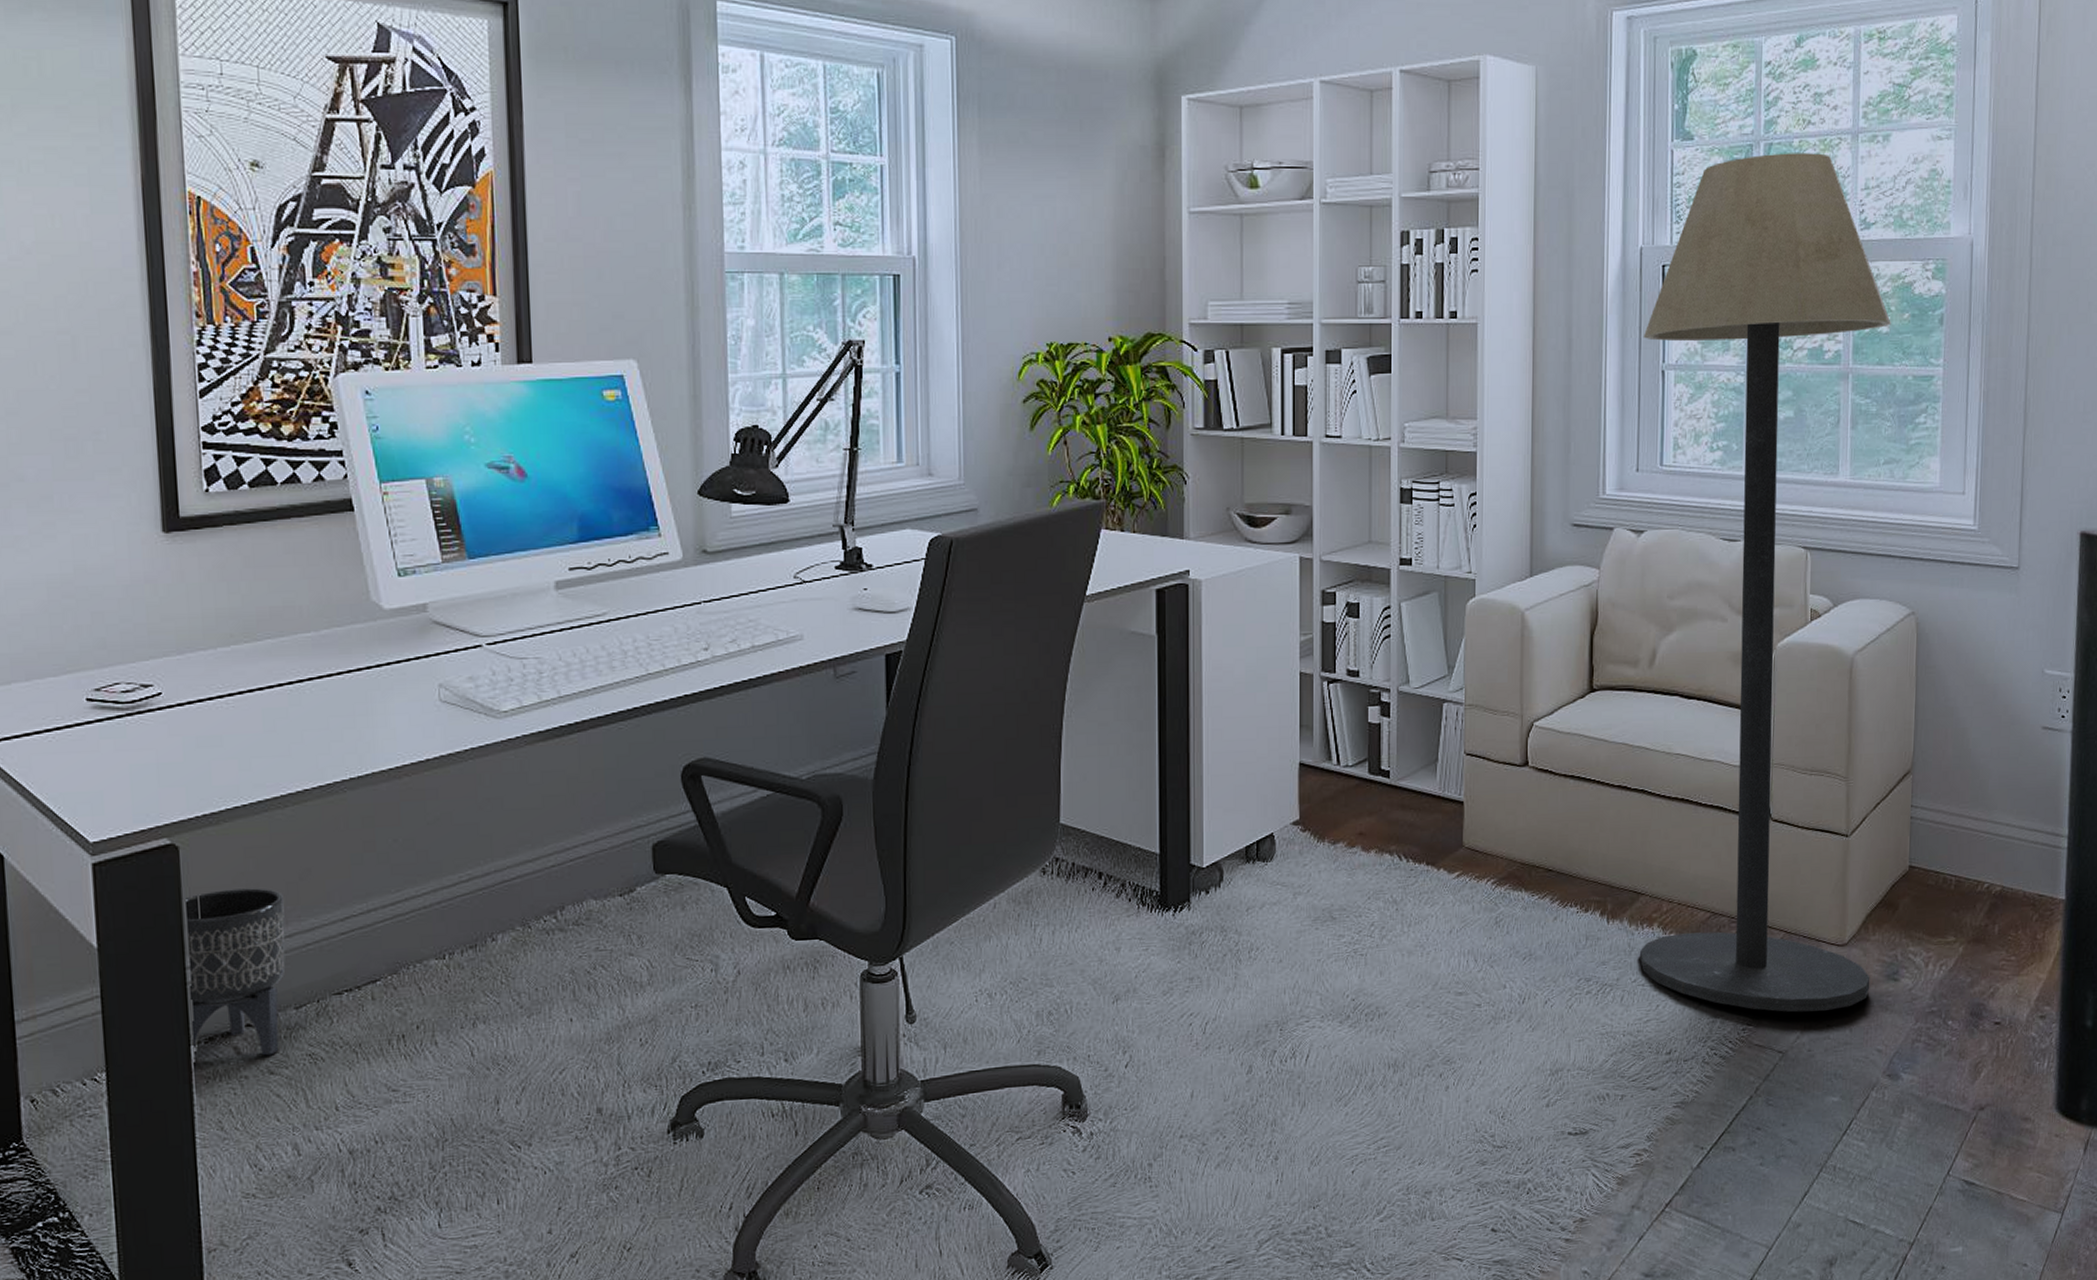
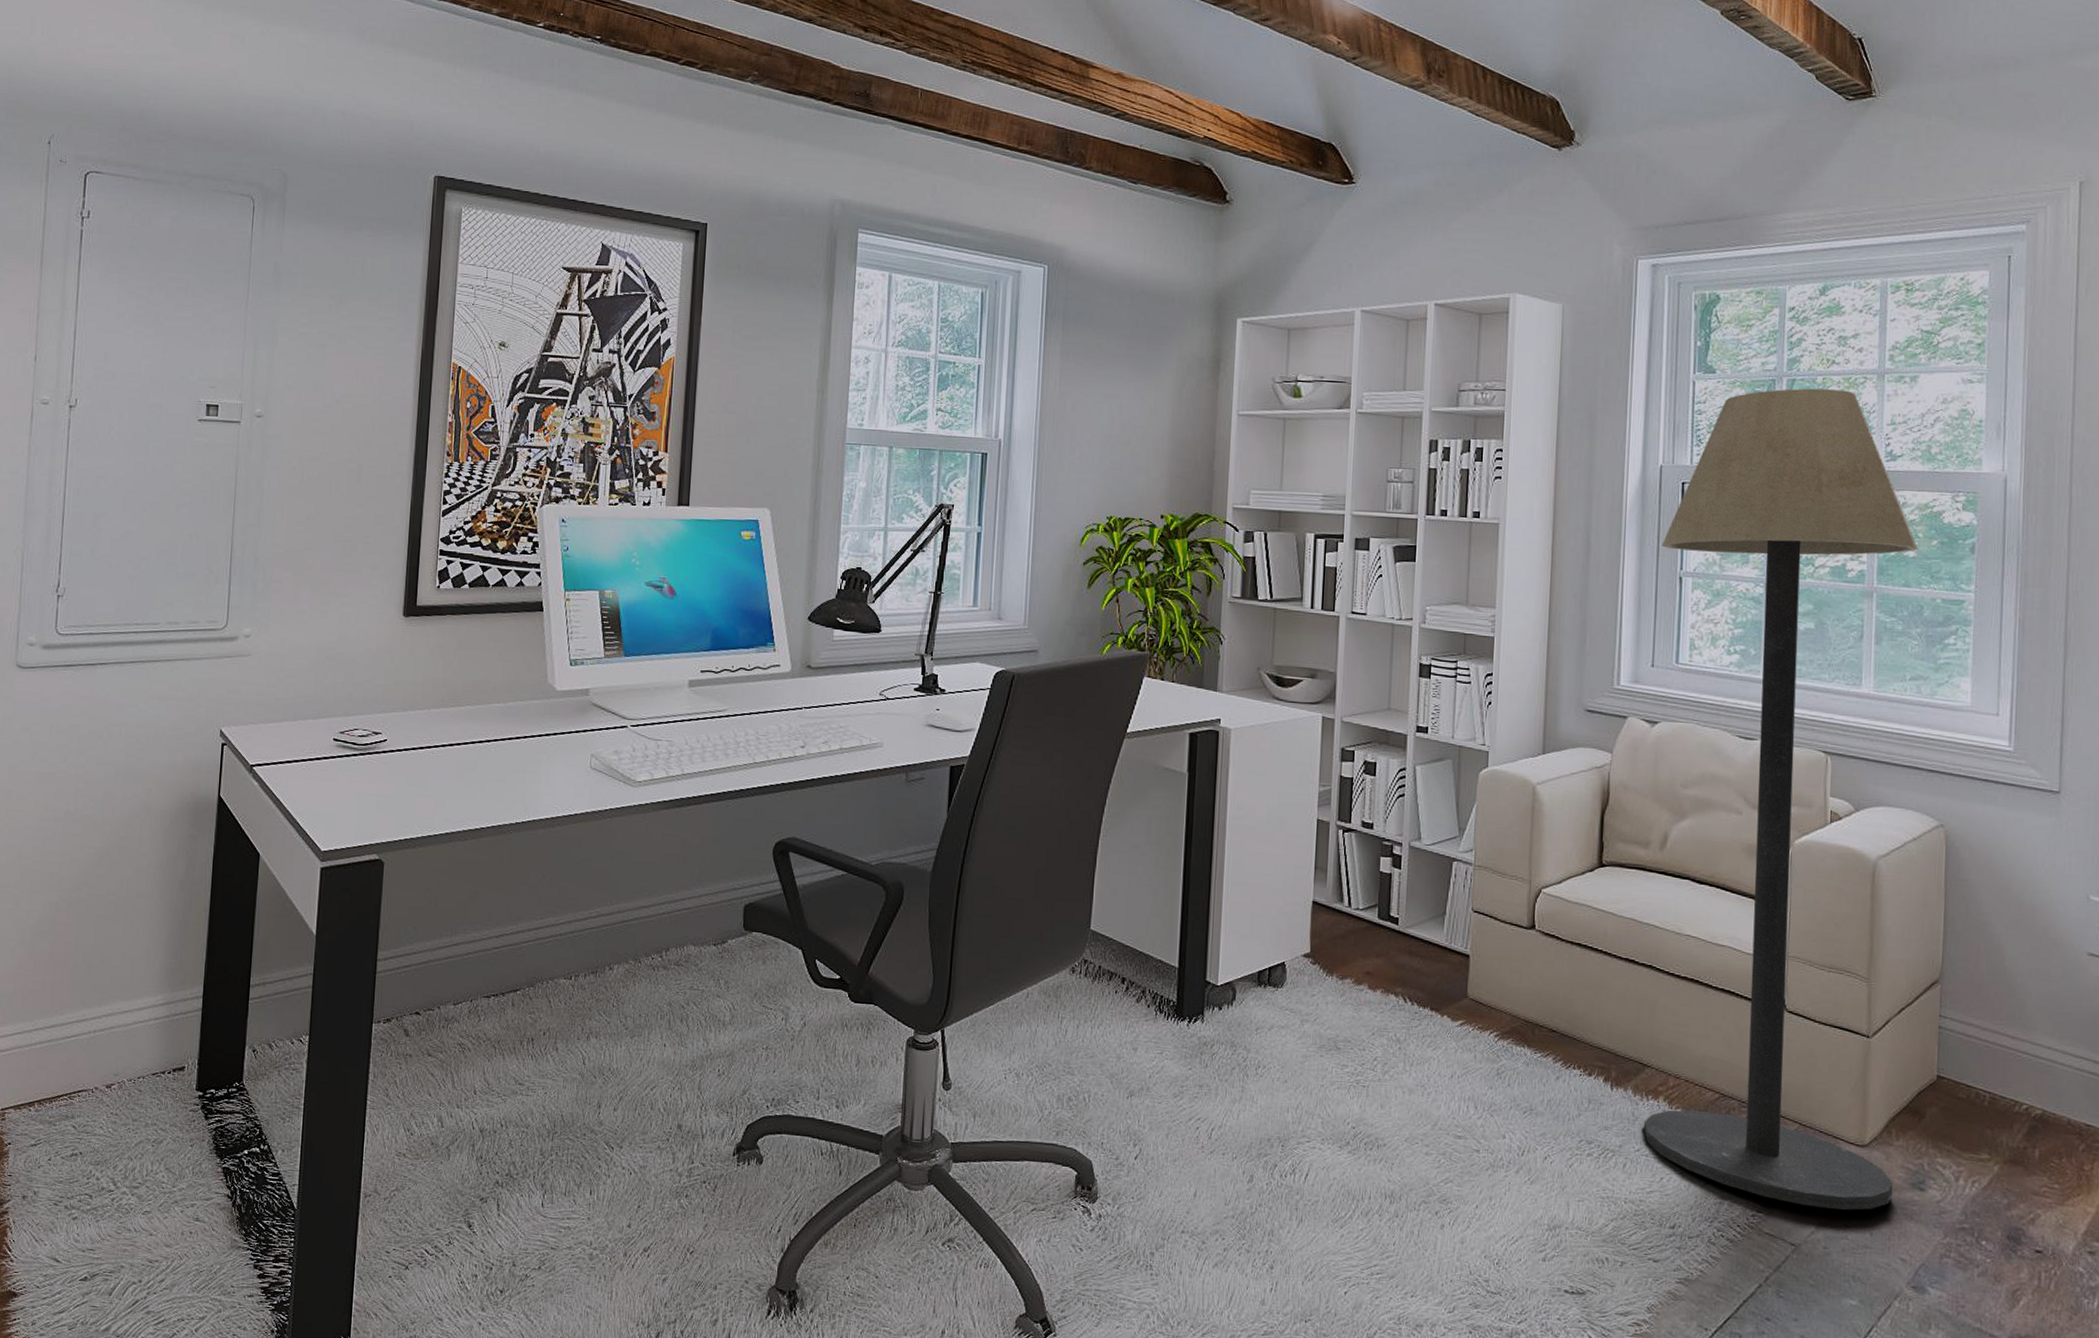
planter: present [182,888,286,1056] -> none [375,900,456,1041]

